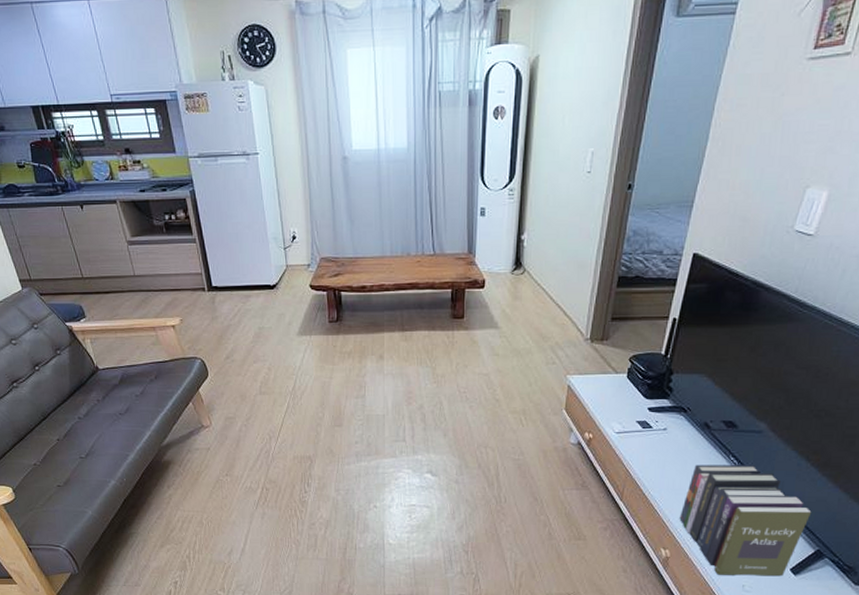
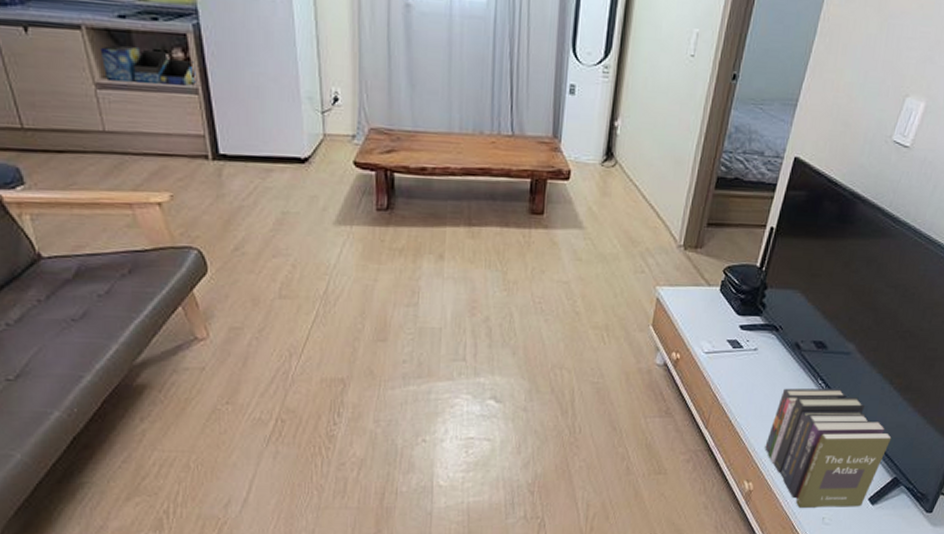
storage box: none [129,211,194,239] -> present [99,44,196,86]

